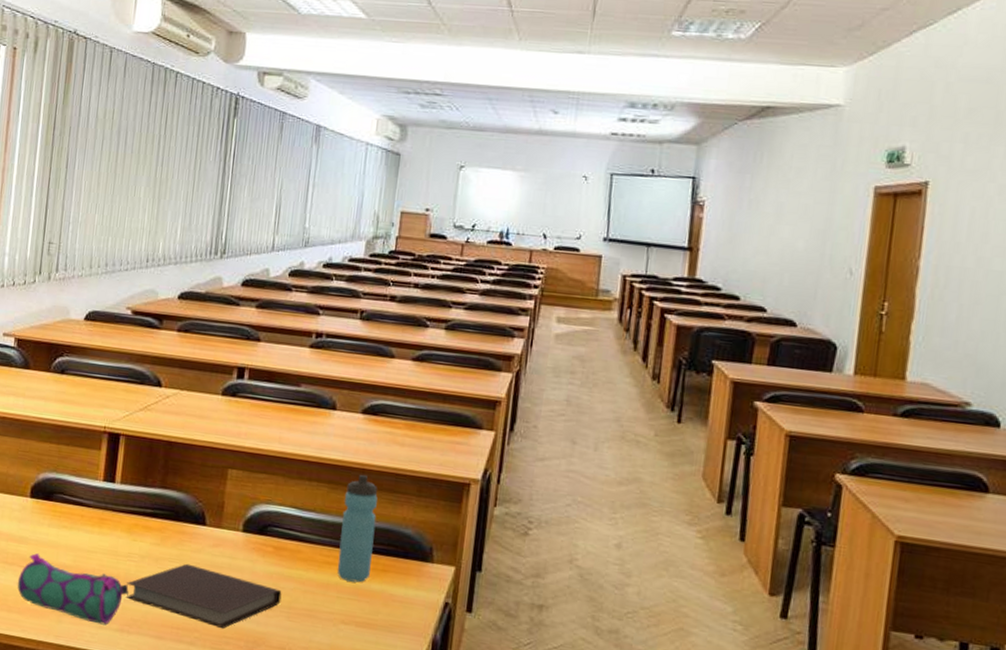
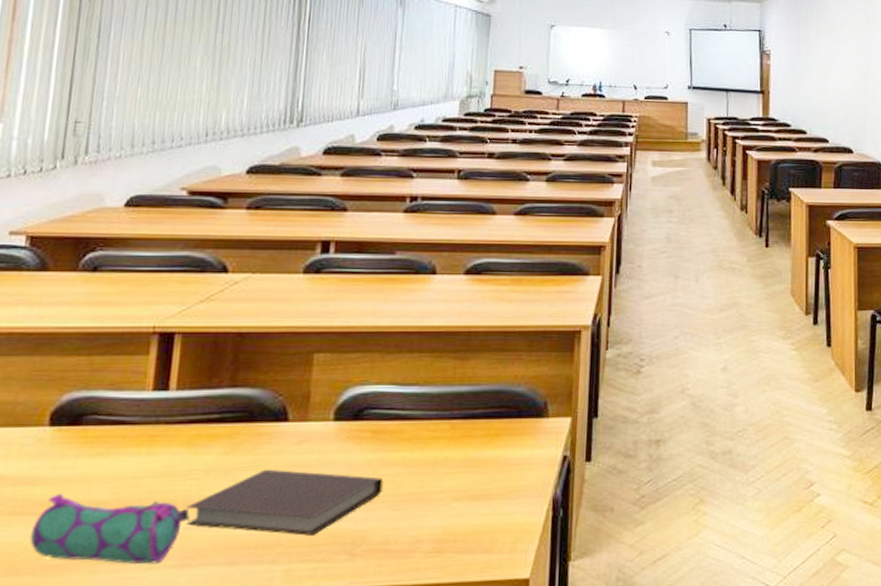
water bottle: present [337,474,378,583] -> none [445,337,486,453]

